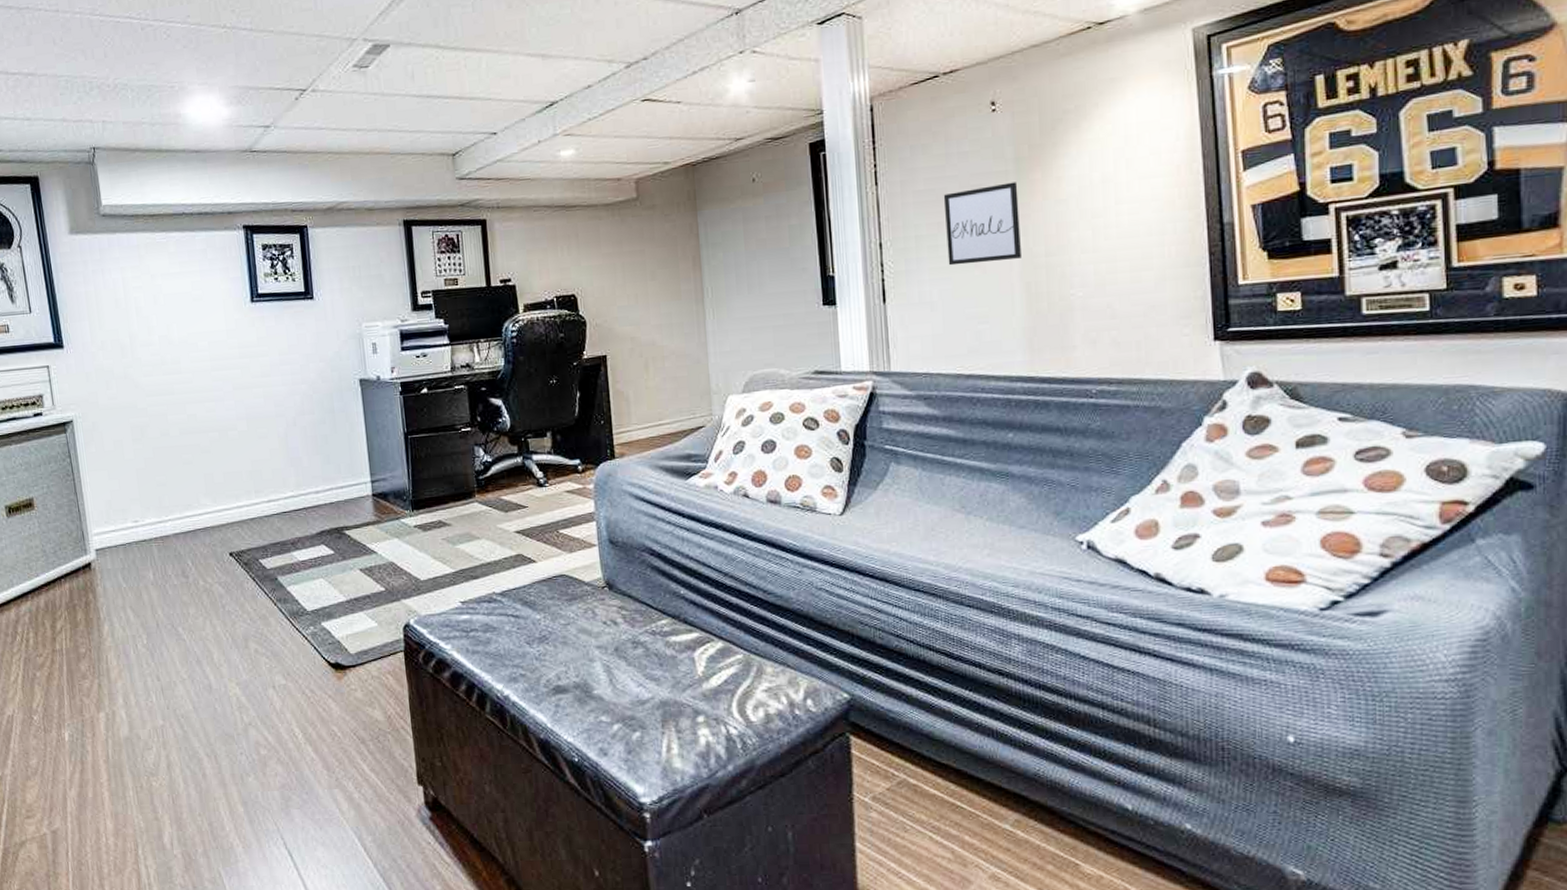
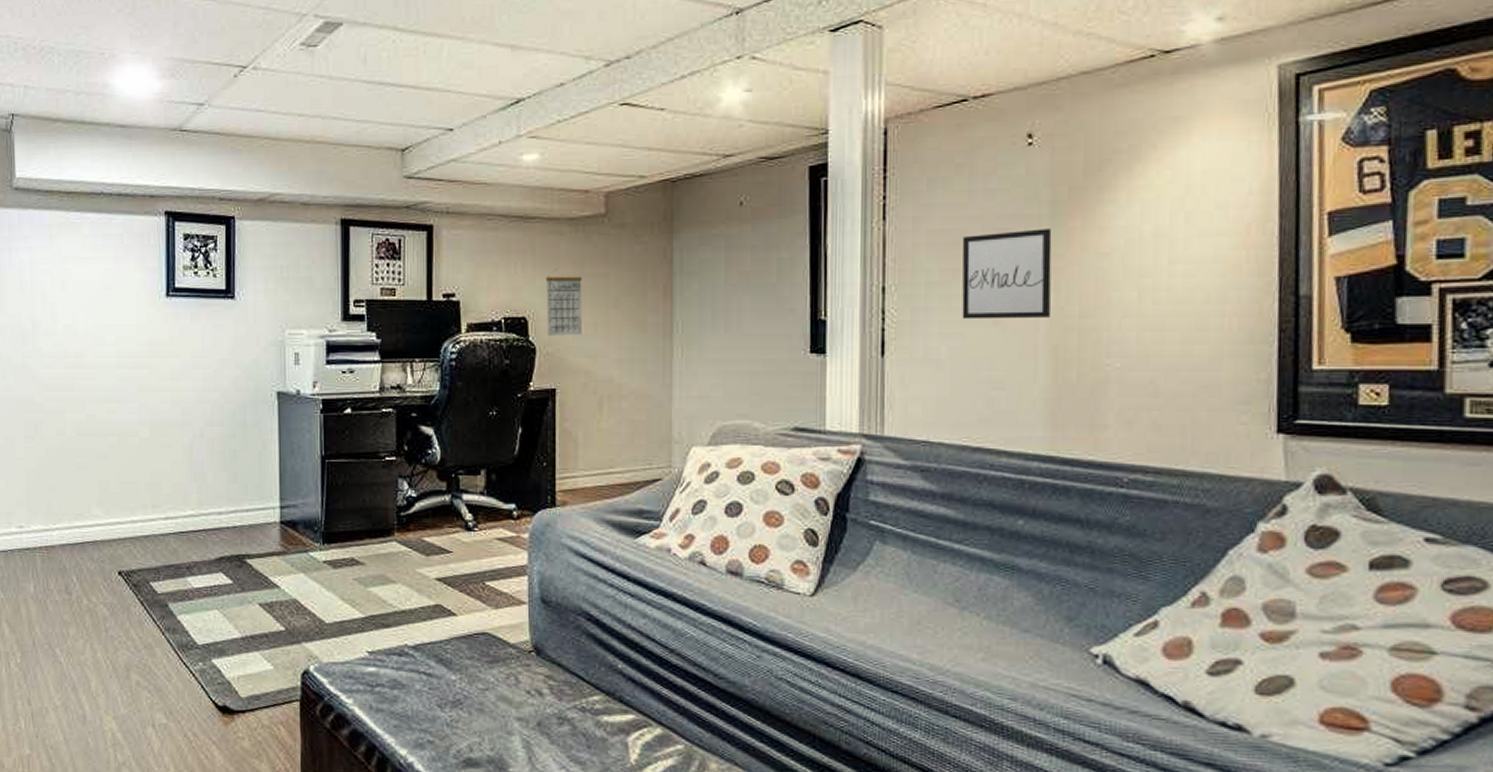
calendar: none [590,249,625,309] -> present [546,268,582,336]

